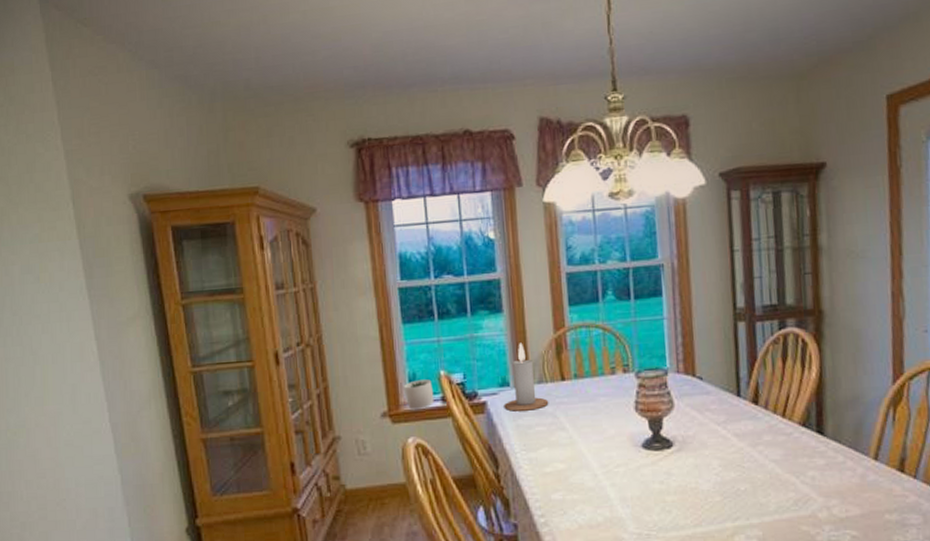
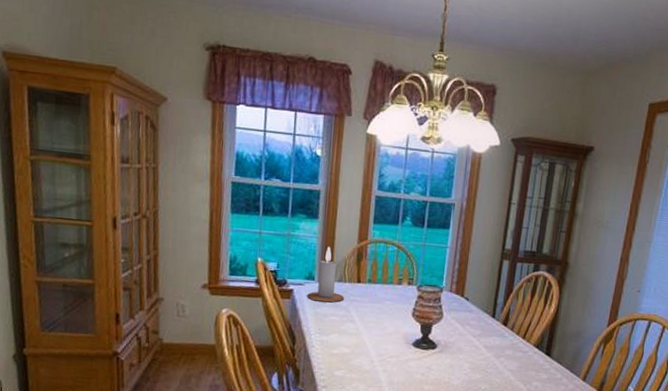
planter: present [404,379,434,409] -> none [224,262,250,287]

